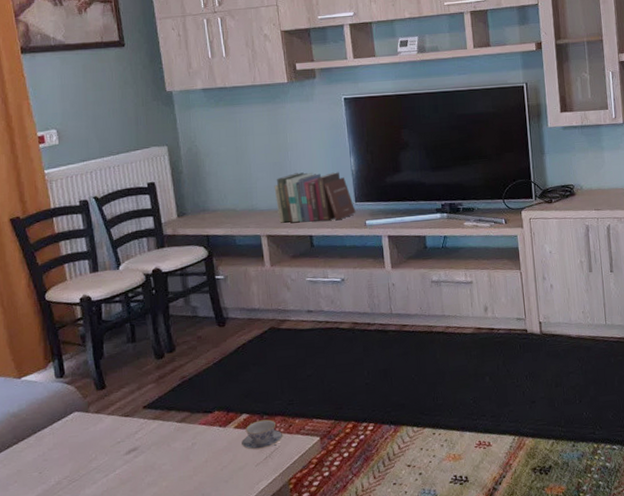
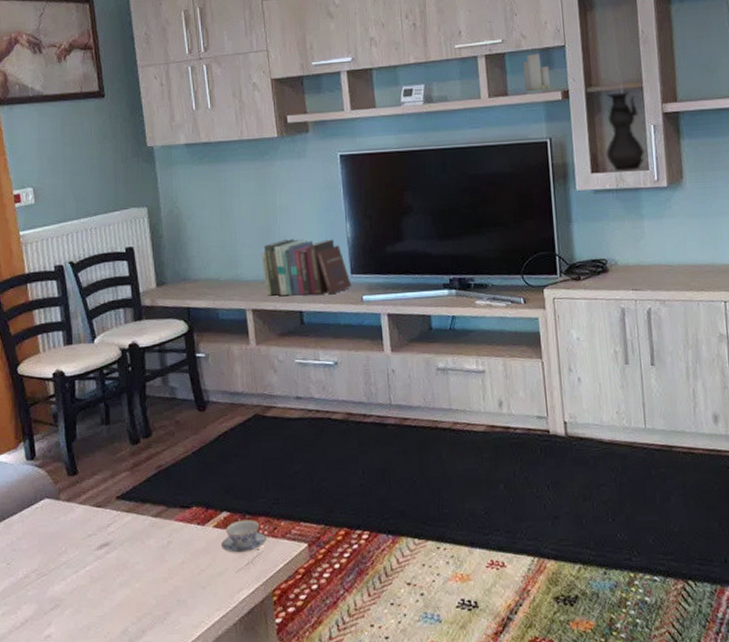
candle: none [502,10,527,44] -> present [522,53,551,92]
vase: none [572,44,606,111] -> present [605,92,647,171]

